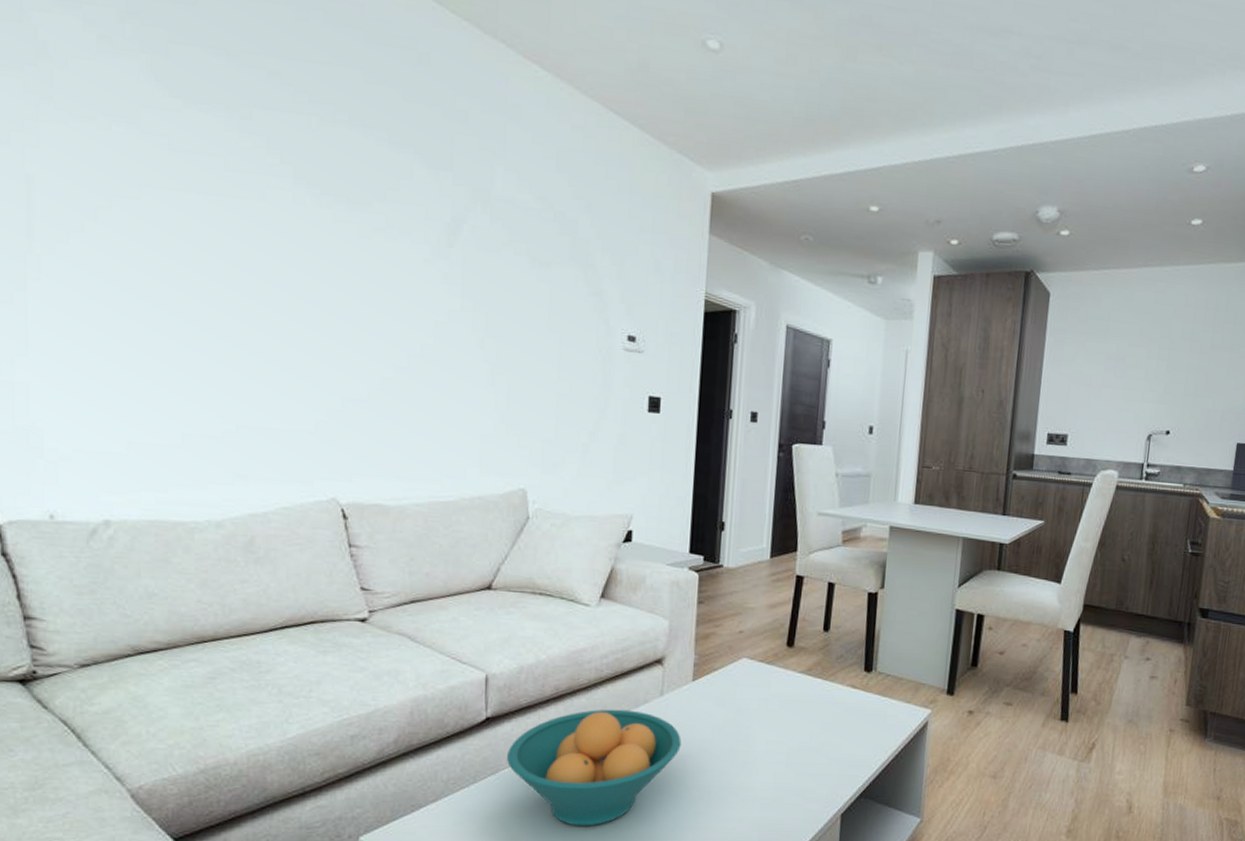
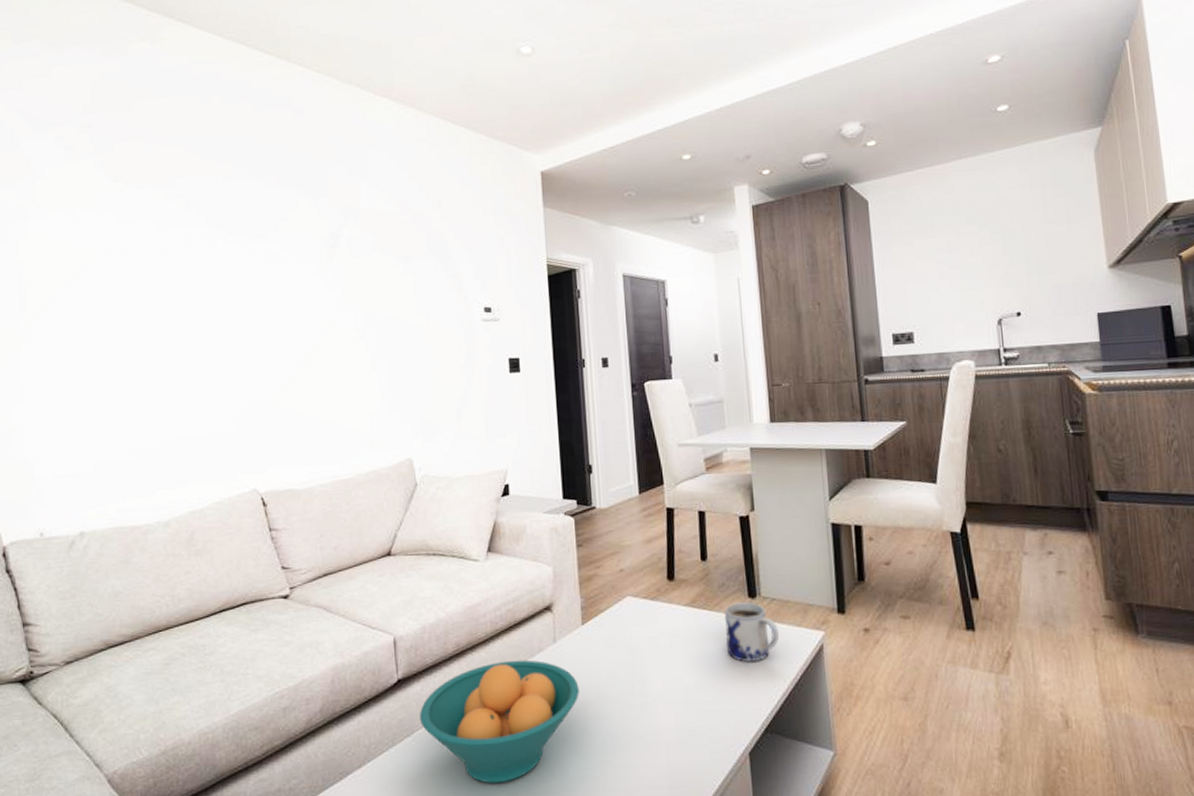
mug: none [835,675,889,733] -> present [723,602,780,663]

